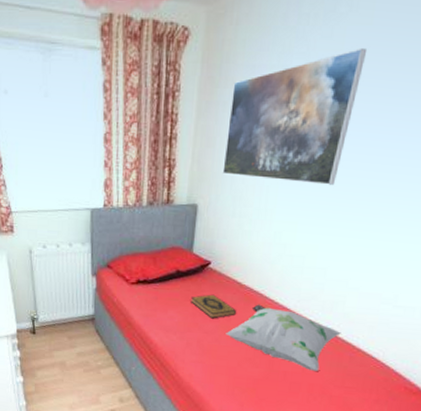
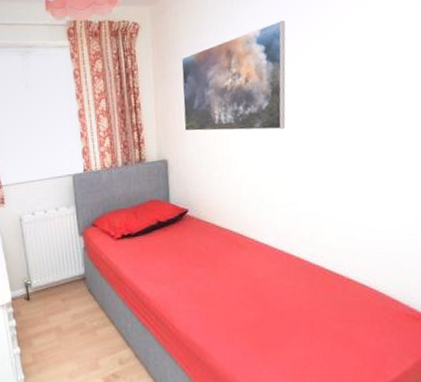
hardback book: present [191,294,237,319] -> none [175,240,222,265]
decorative pillow: present [226,304,341,372] -> none [214,245,327,308]

